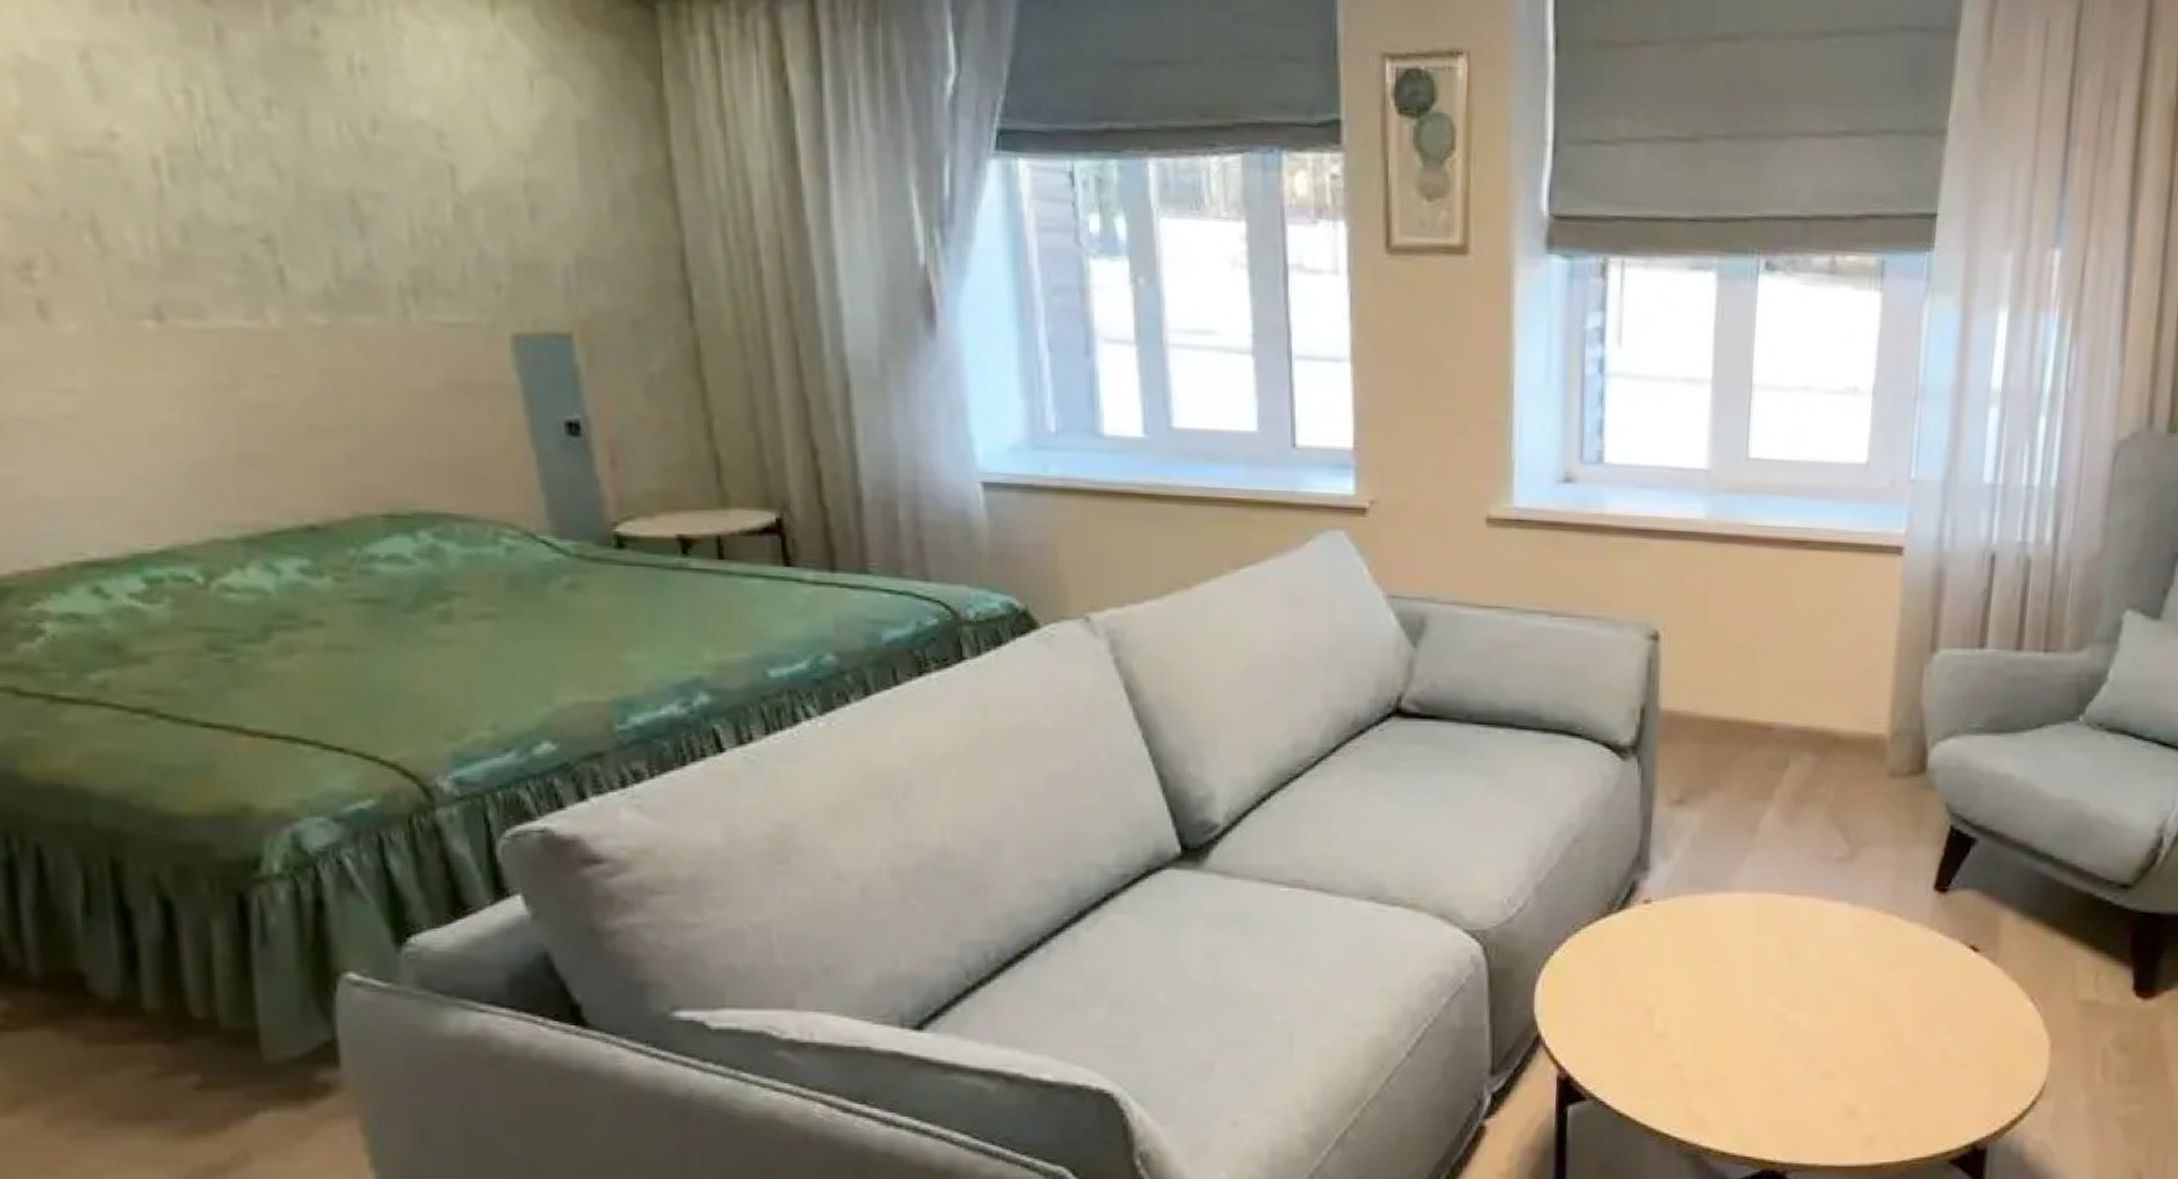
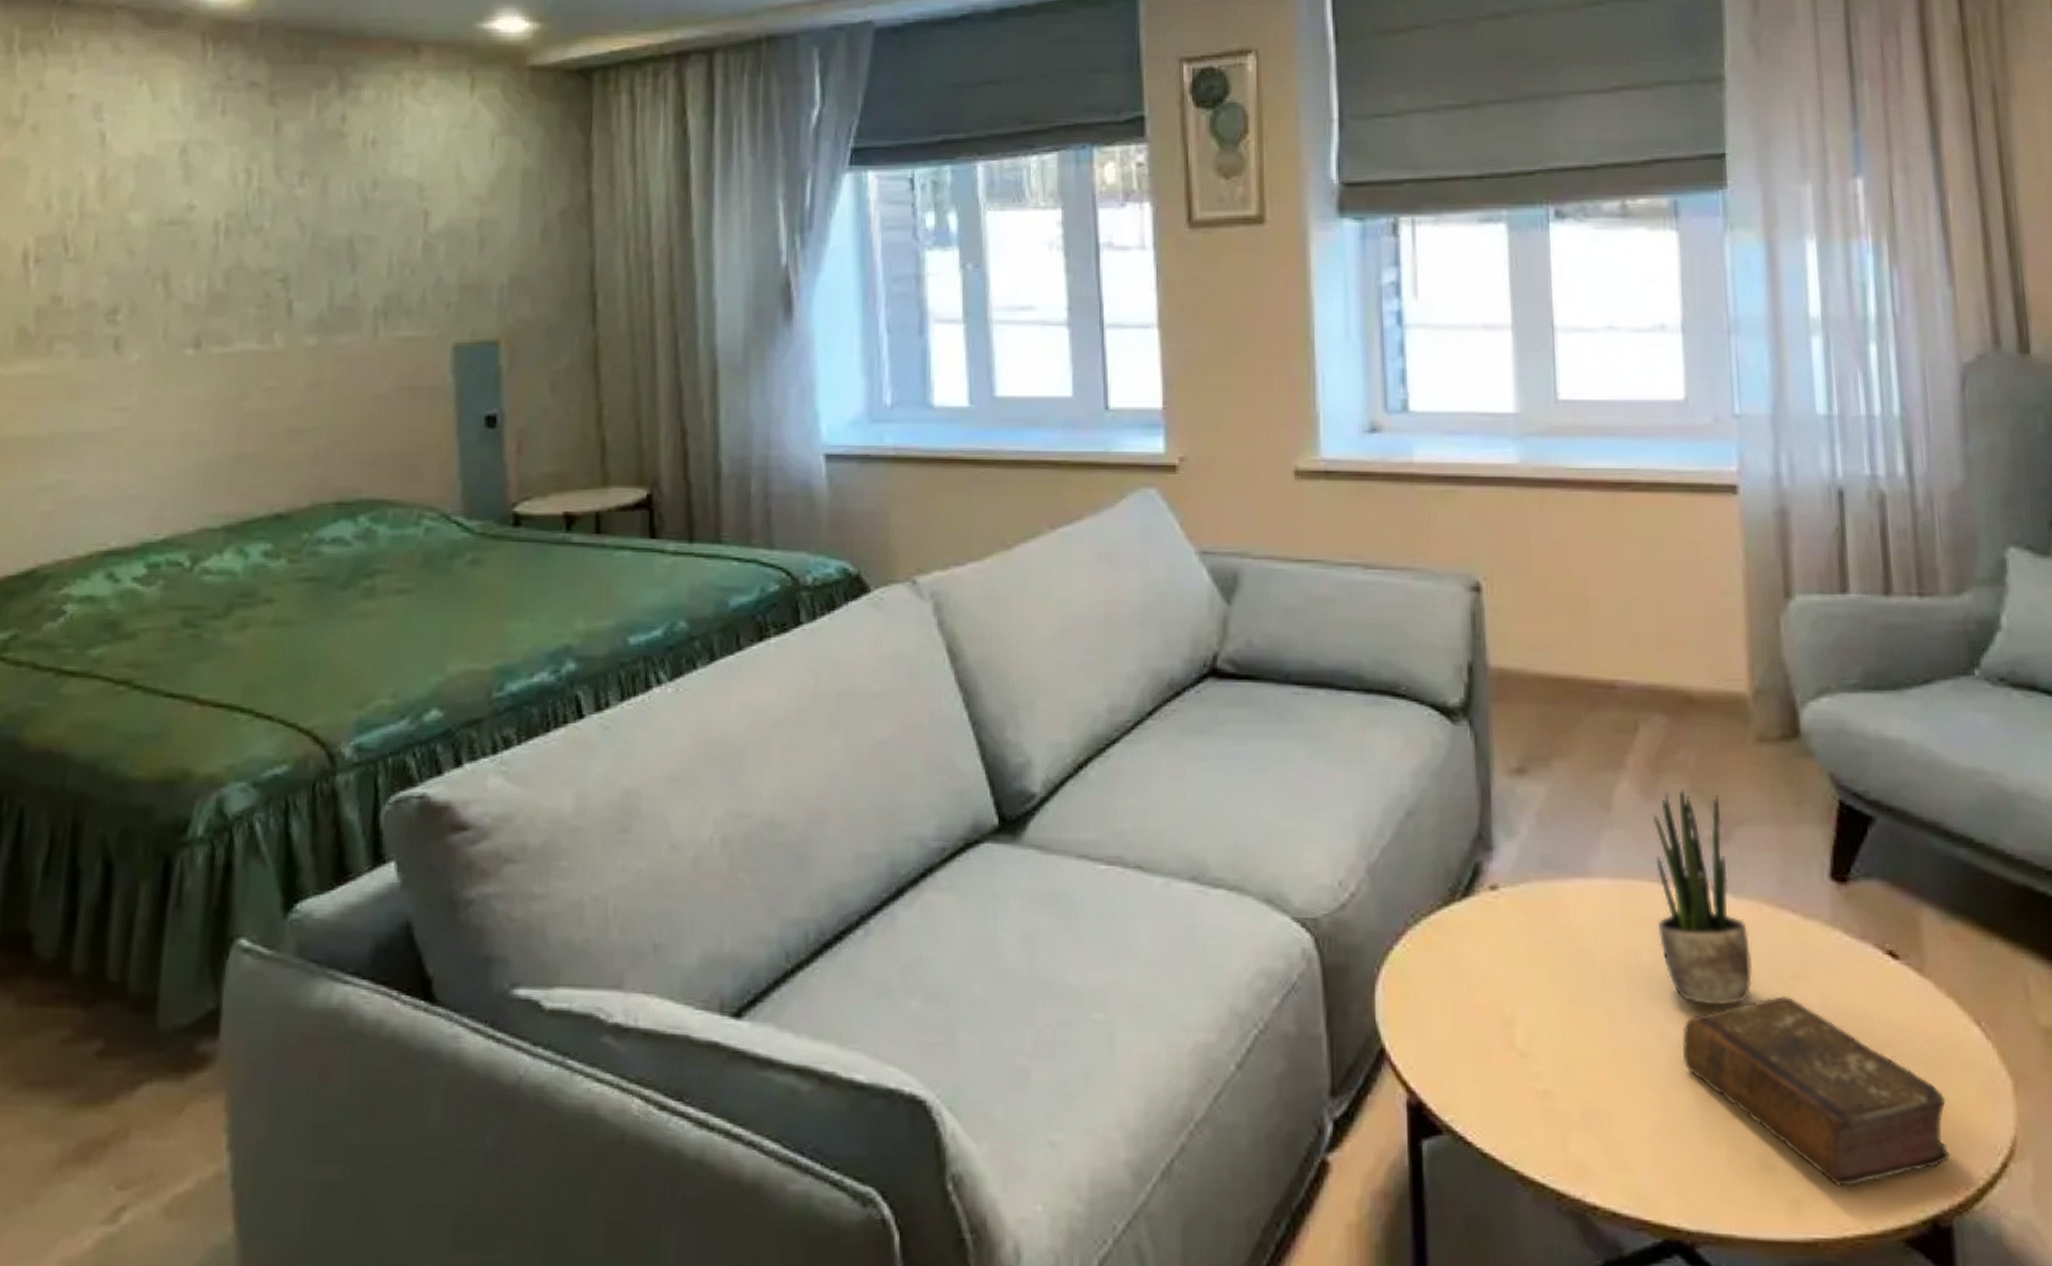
potted plant: none [1785,817,1861,993] -> present [1653,790,1752,1007]
book: none [1794,983,1997,1126] -> present [1682,996,1951,1188]

